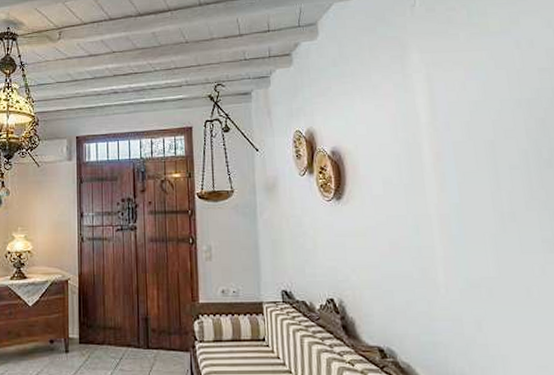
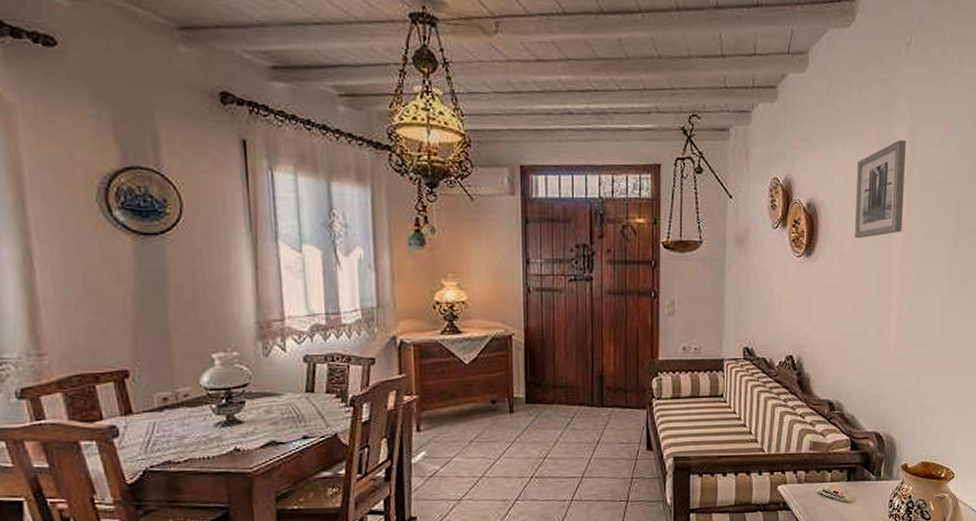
wall art: none [377,88,434,180] -> present [854,140,906,238]

